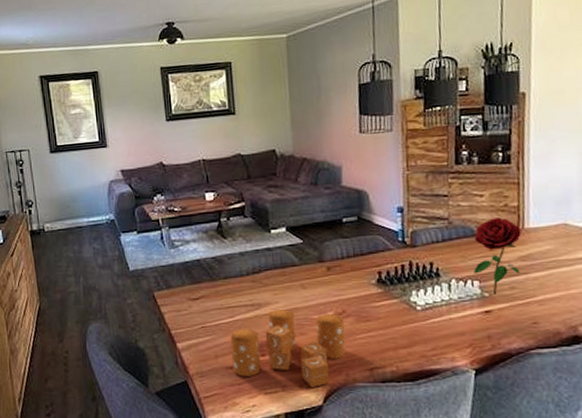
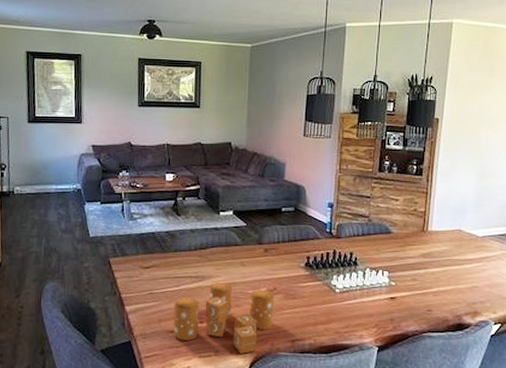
flower: present [474,217,521,295] -> none [385,220,425,284]

